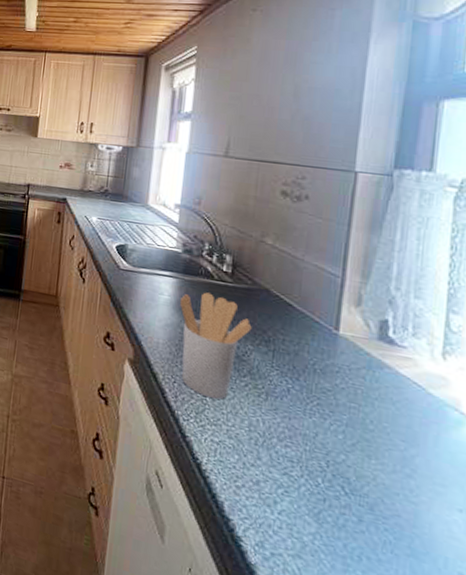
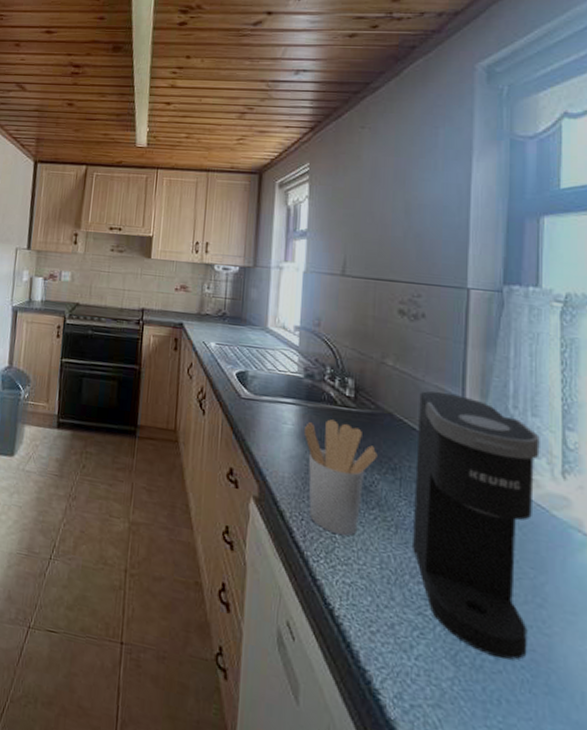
coffee maker: none [282,269,421,523] -> present [413,391,540,661]

